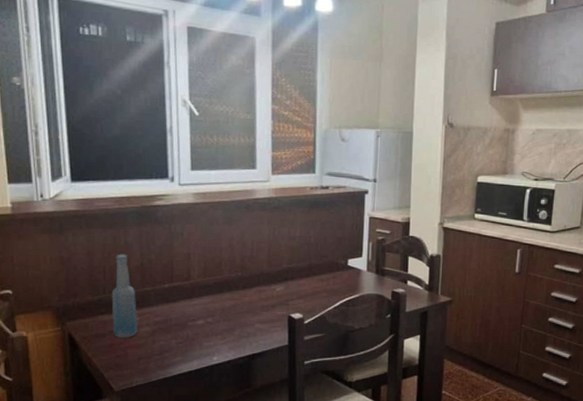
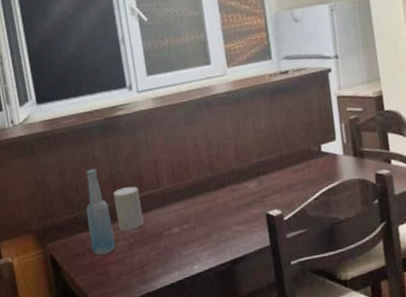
cup: none [141,276,169,318] -> present [113,187,144,231]

